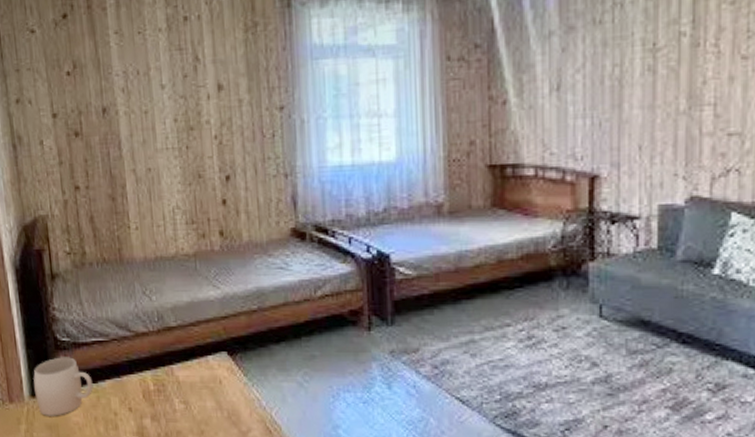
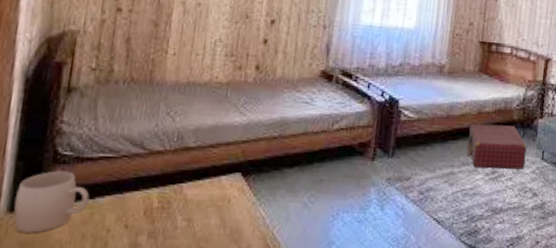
suitcase: none [487,275,575,333] -> present [466,123,527,169]

